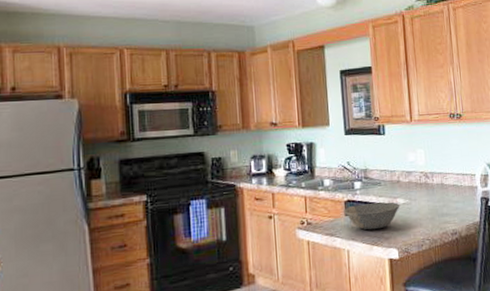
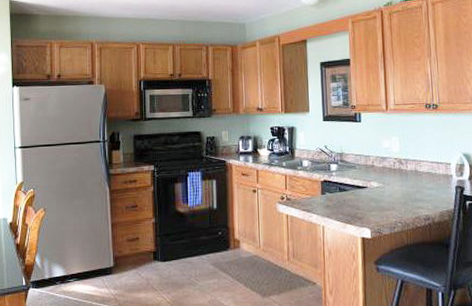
bowl: present [344,201,400,230] -> none [320,184,374,209]

